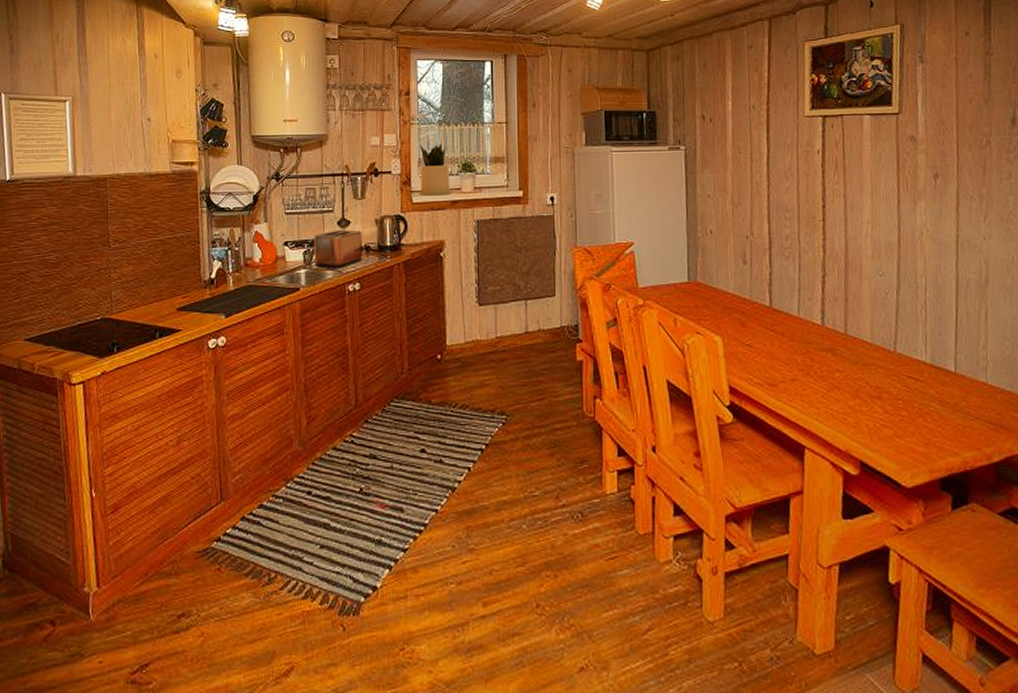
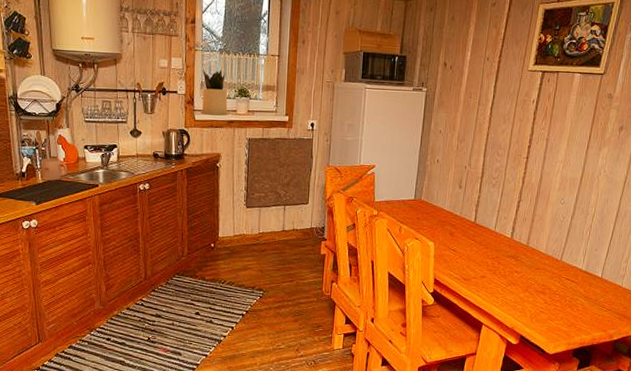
mug: none [232,259,264,287] -> present [40,158,68,181]
toaster: present [313,229,365,269] -> none [109,138,154,171]

